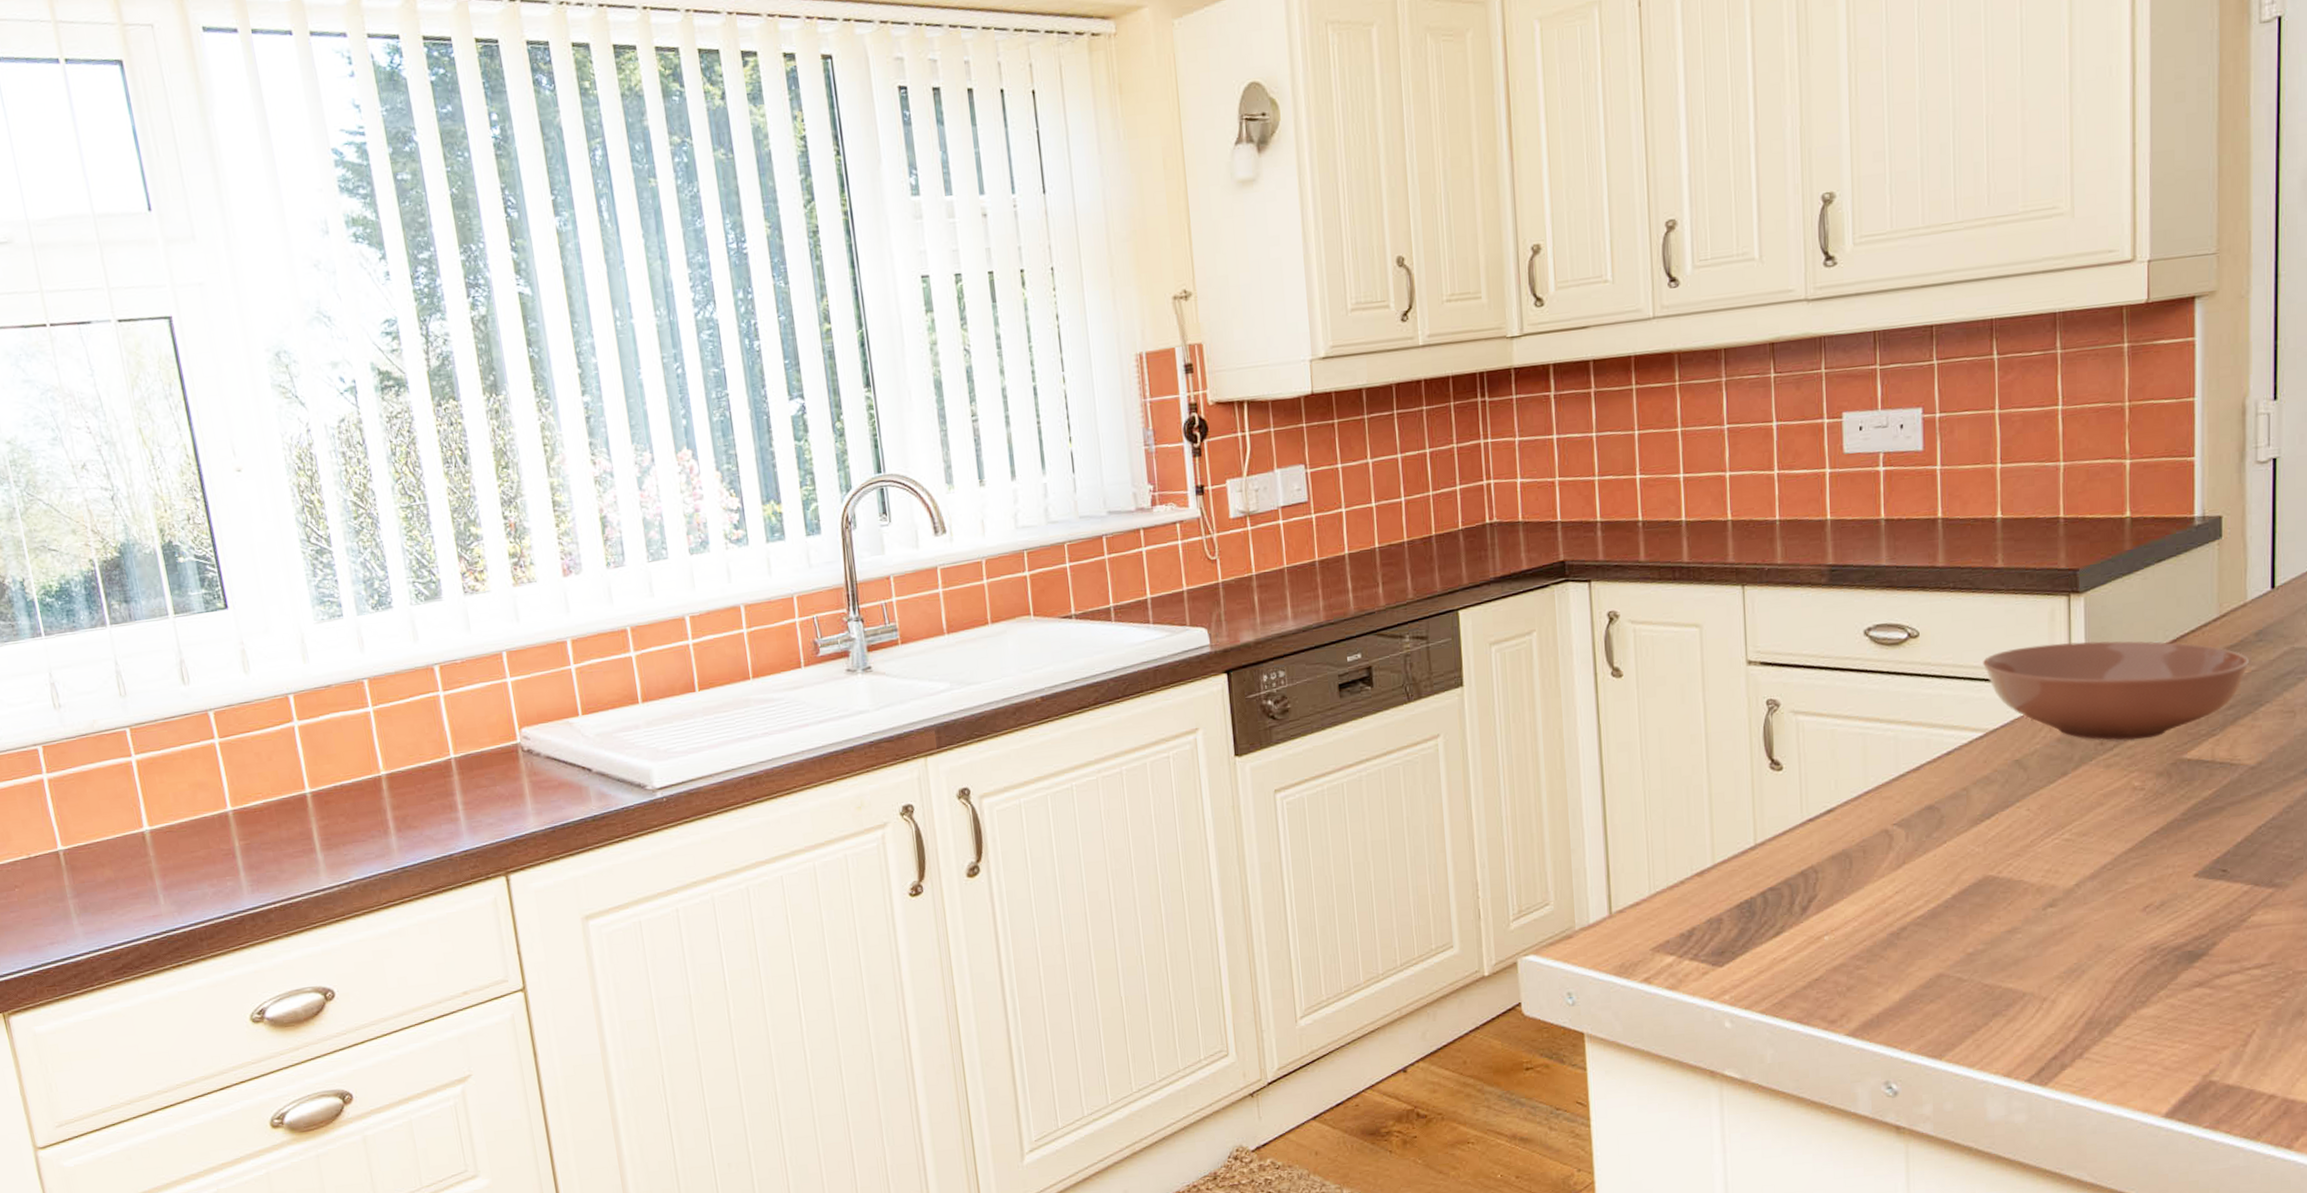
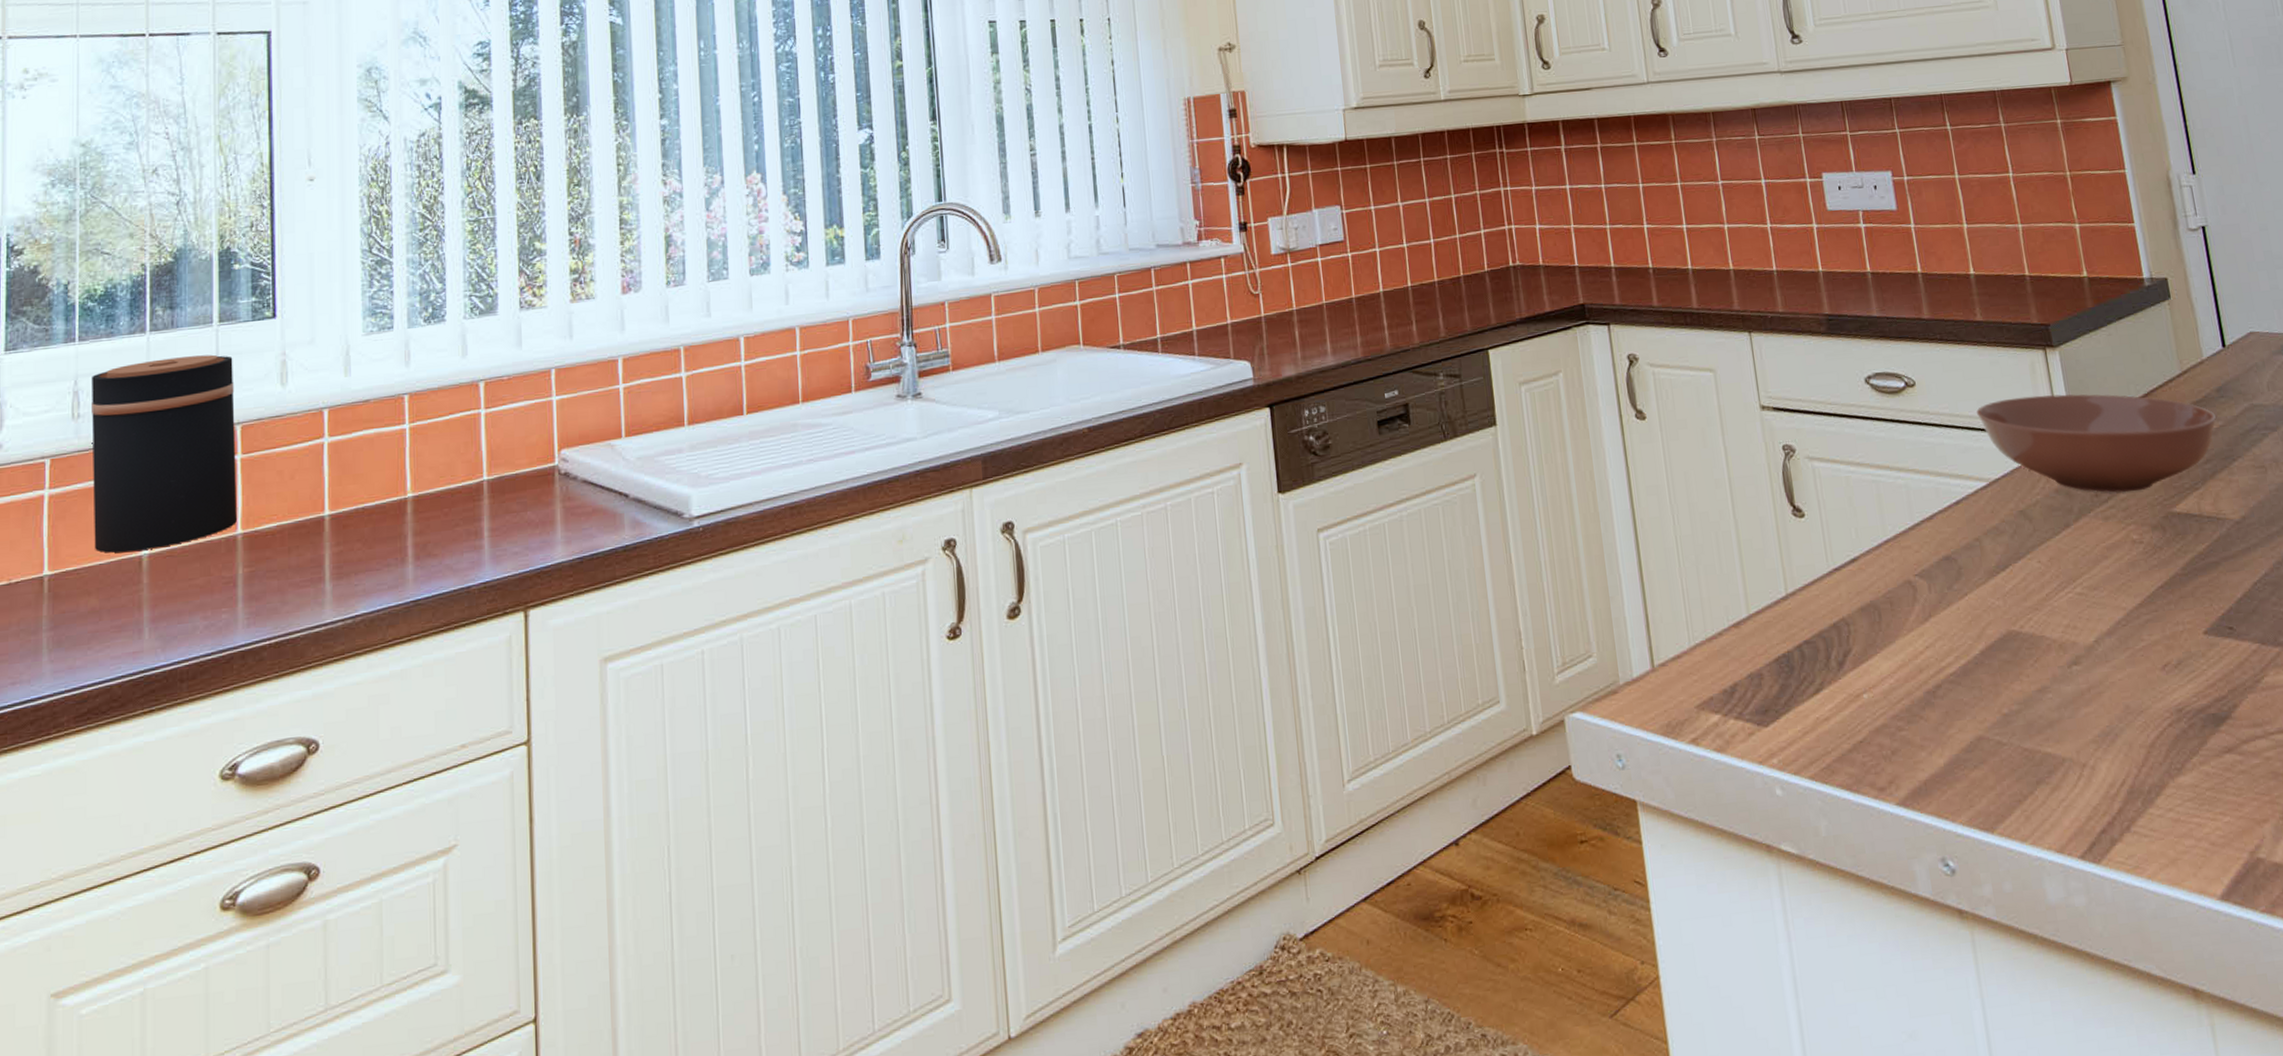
cylinder: none [64,645,225,830] -> present [92,354,237,553]

